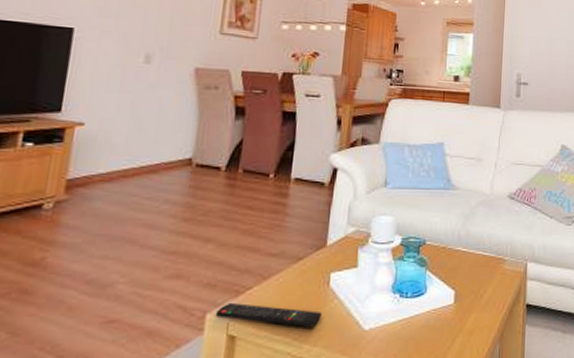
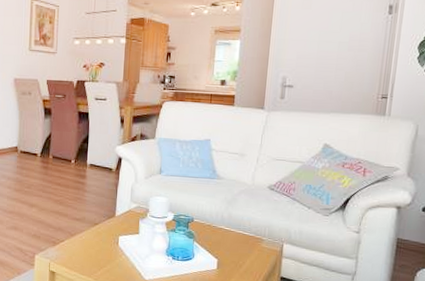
remote control: present [215,302,323,327] -> none [41,249,114,272]

